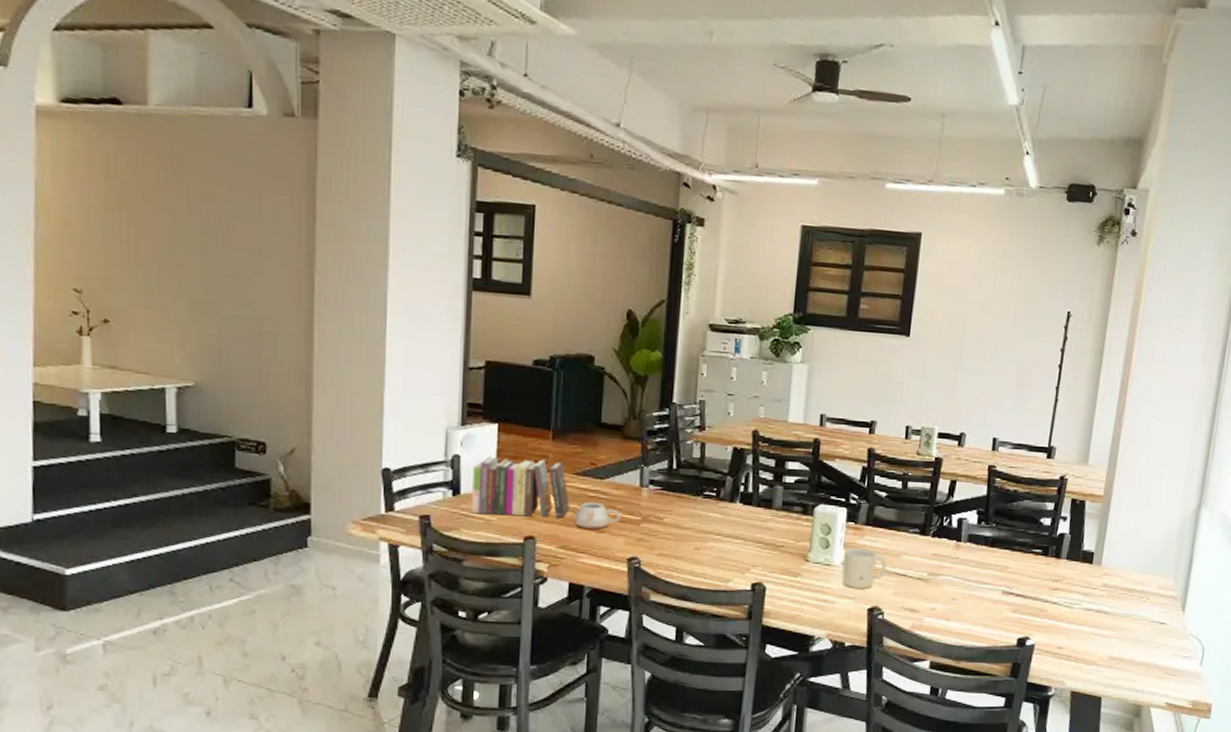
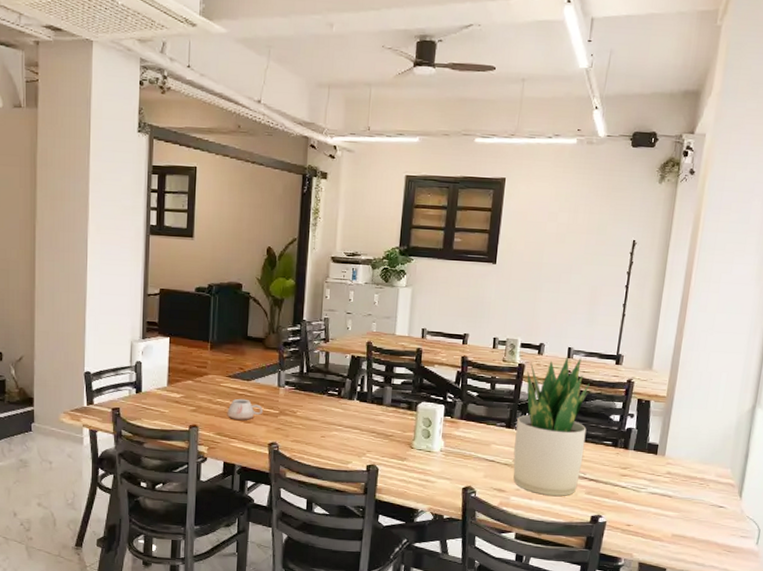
books: present [472,456,570,518] -> none [150,362,224,411]
mug: present [841,548,887,589] -> none [440,438,478,472]
planter: none [927,449,1018,616] -> present [513,357,590,497]

